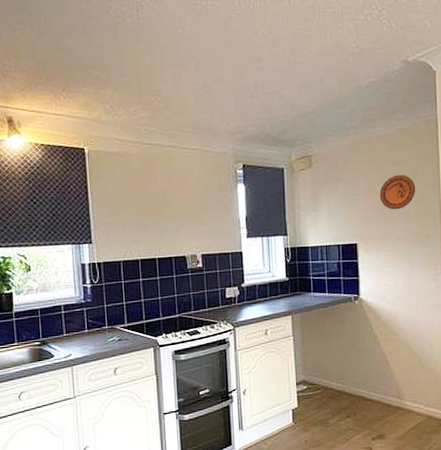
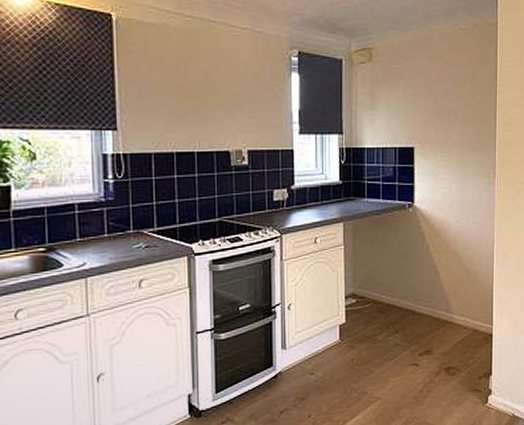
decorative plate: present [379,174,416,210] -> none [438,77,474,114]

